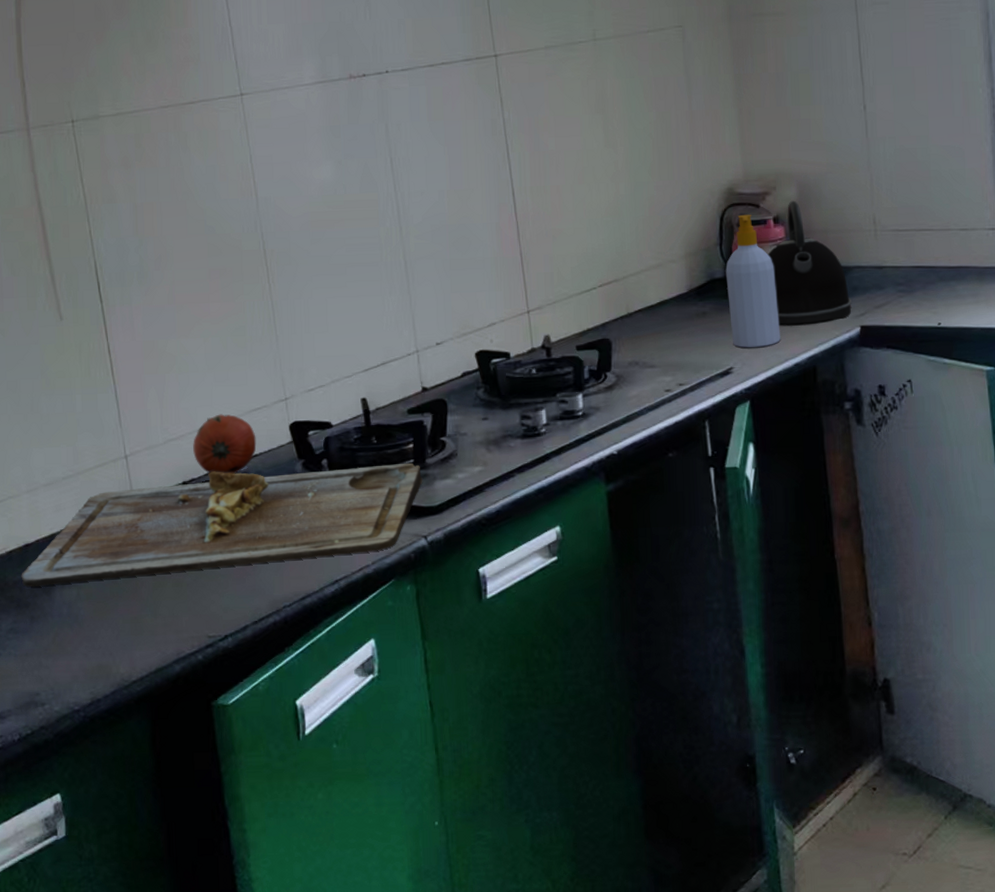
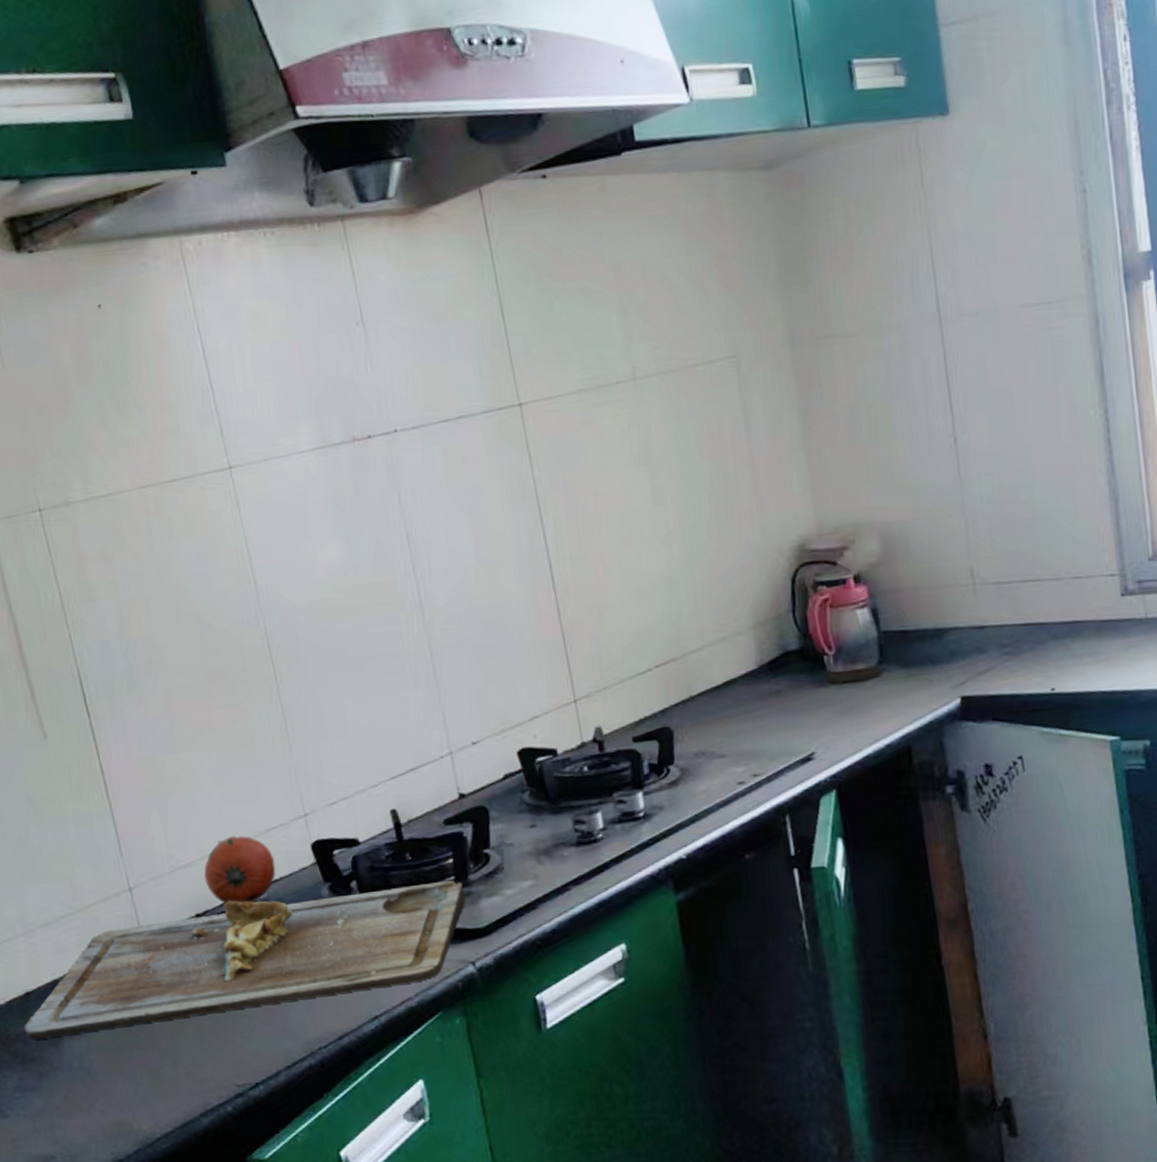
soap bottle: present [725,214,781,349] -> none [800,573,868,731]
kettle: present [767,200,853,327] -> none [848,554,950,703]

